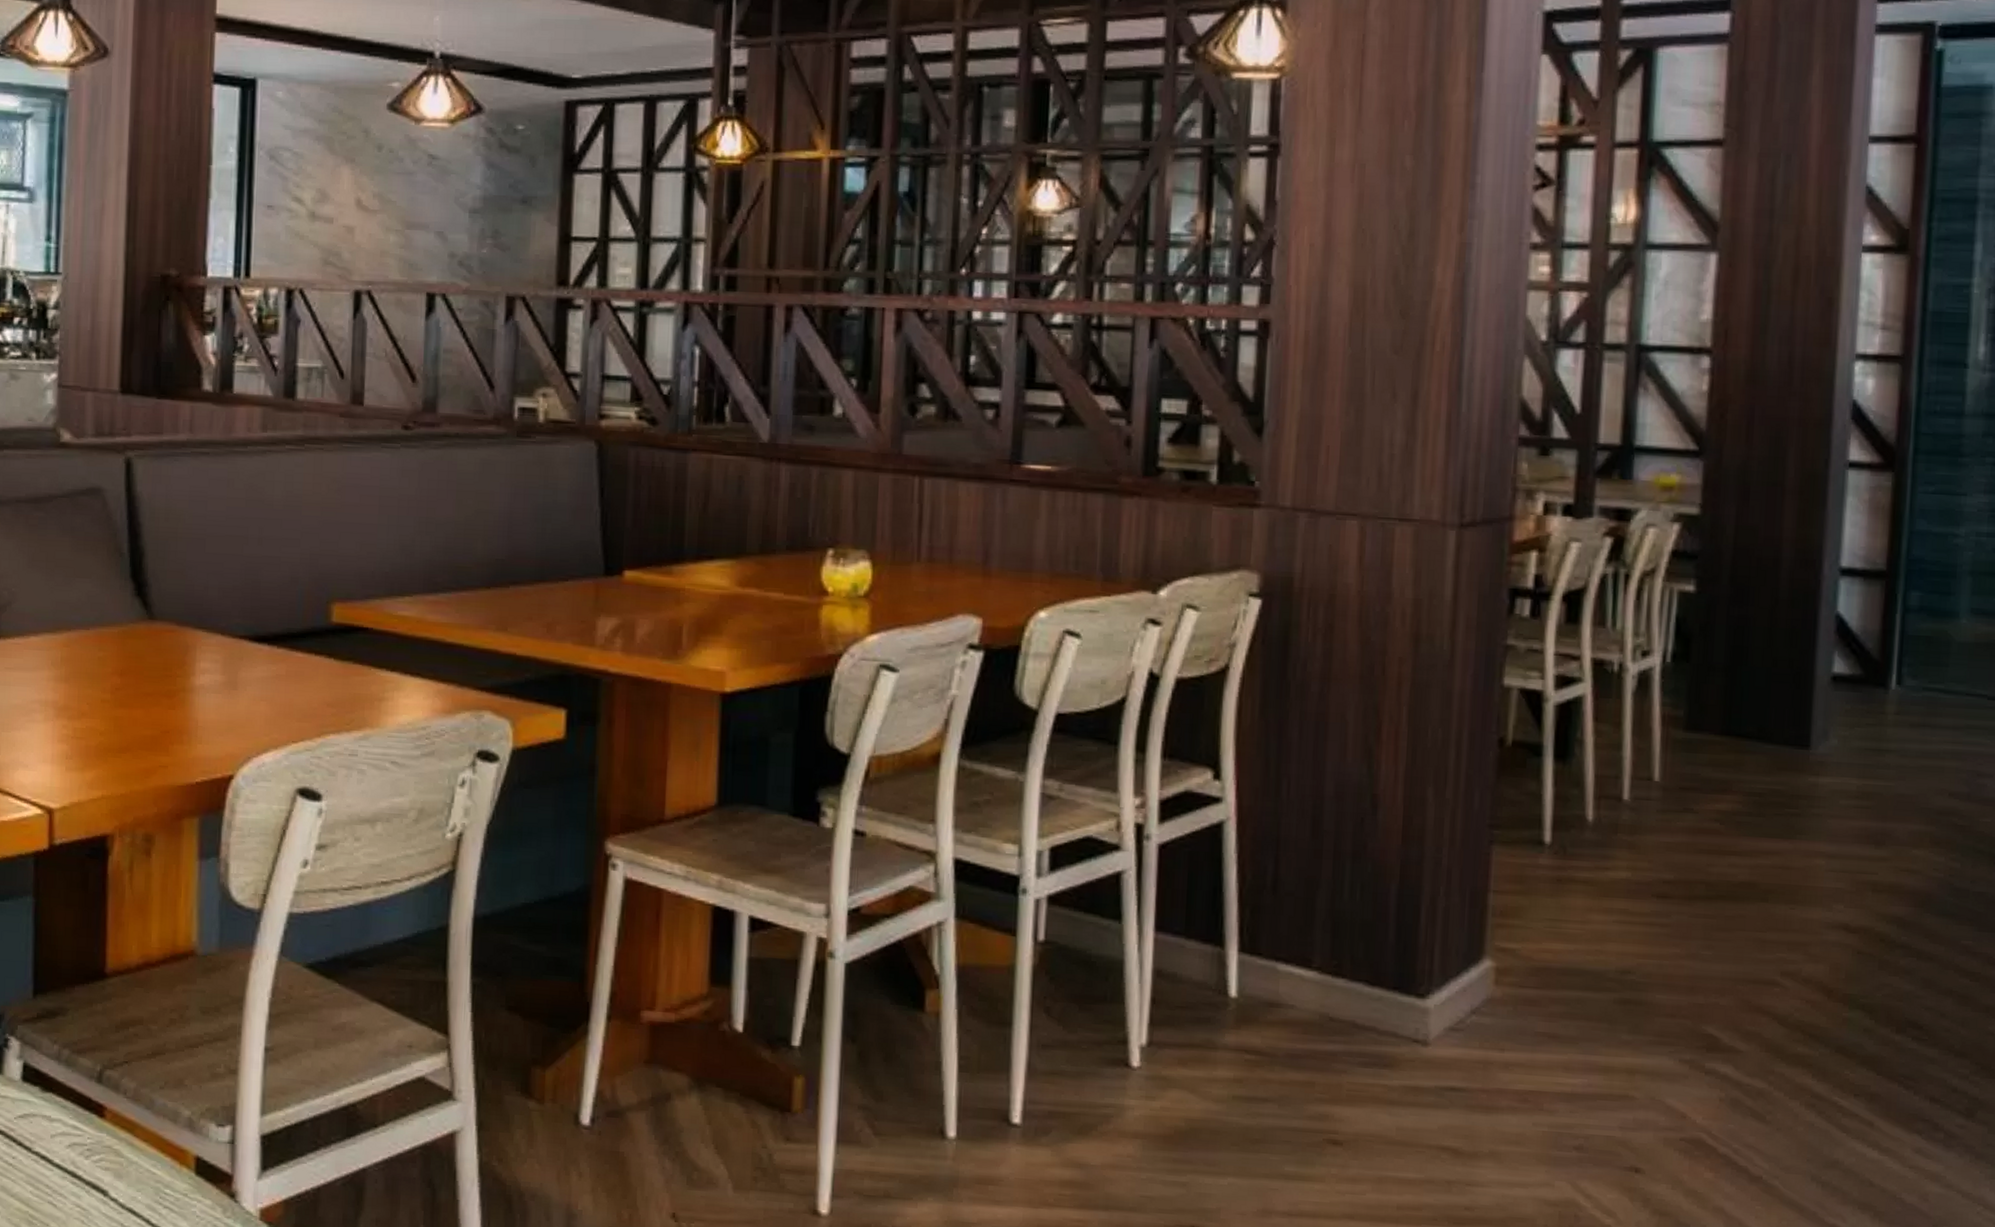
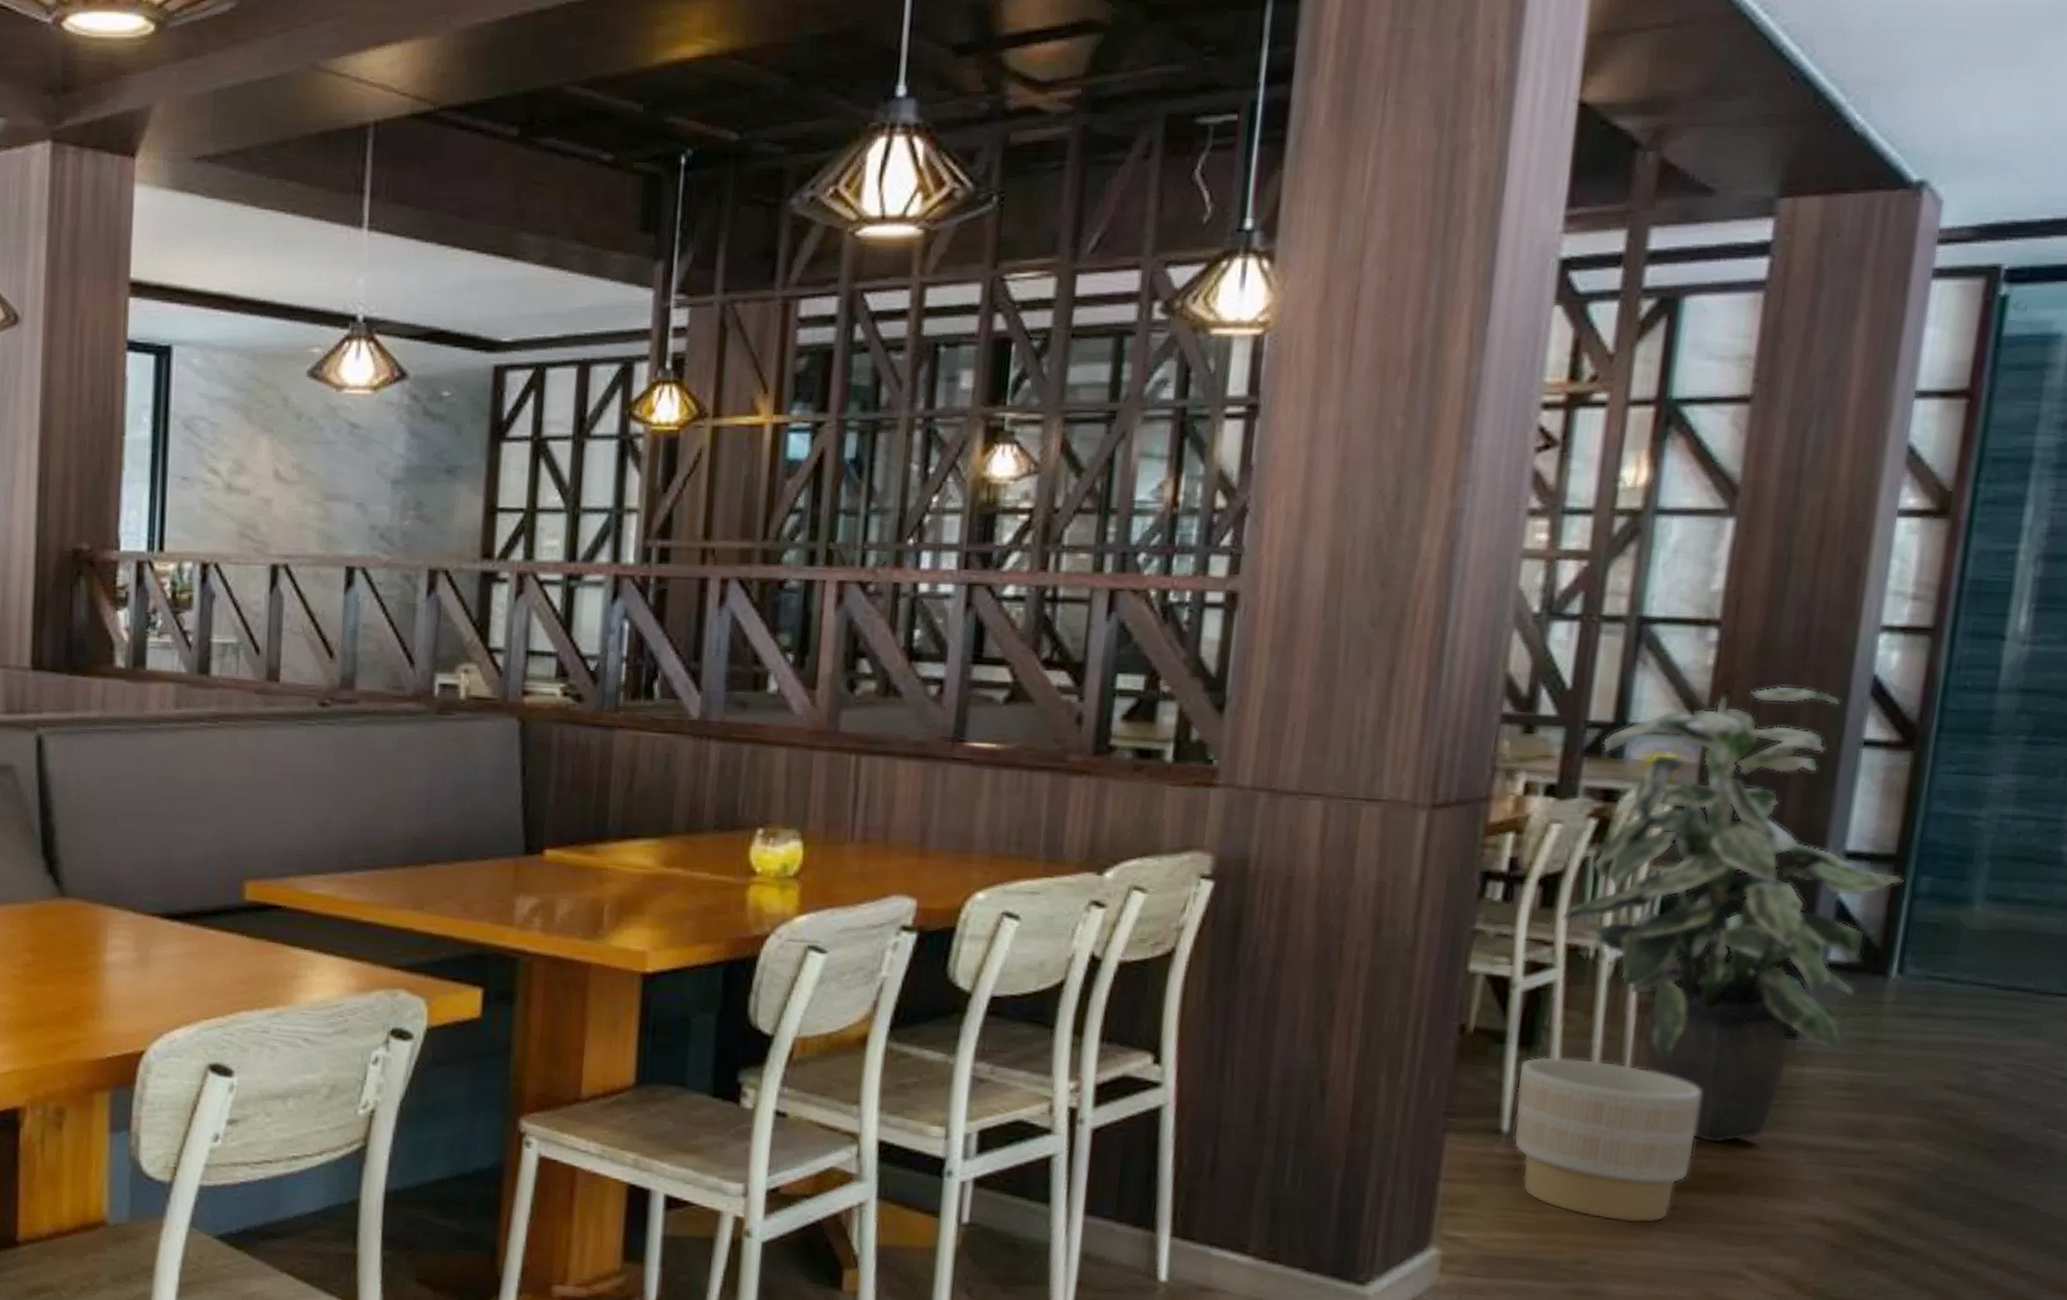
planter: none [1555,768,1726,932] -> present [1513,1056,1701,1223]
indoor plant: none [1585,410,1895,853] -> present [1561,685,1904,1144]

